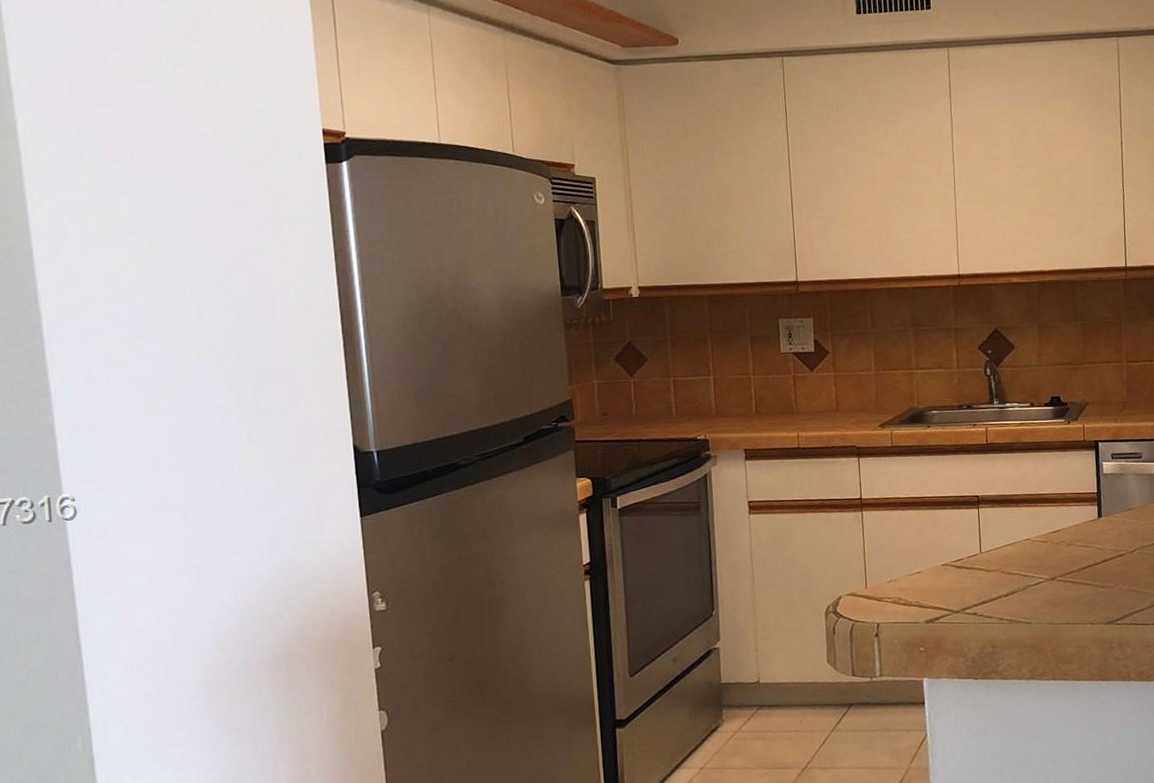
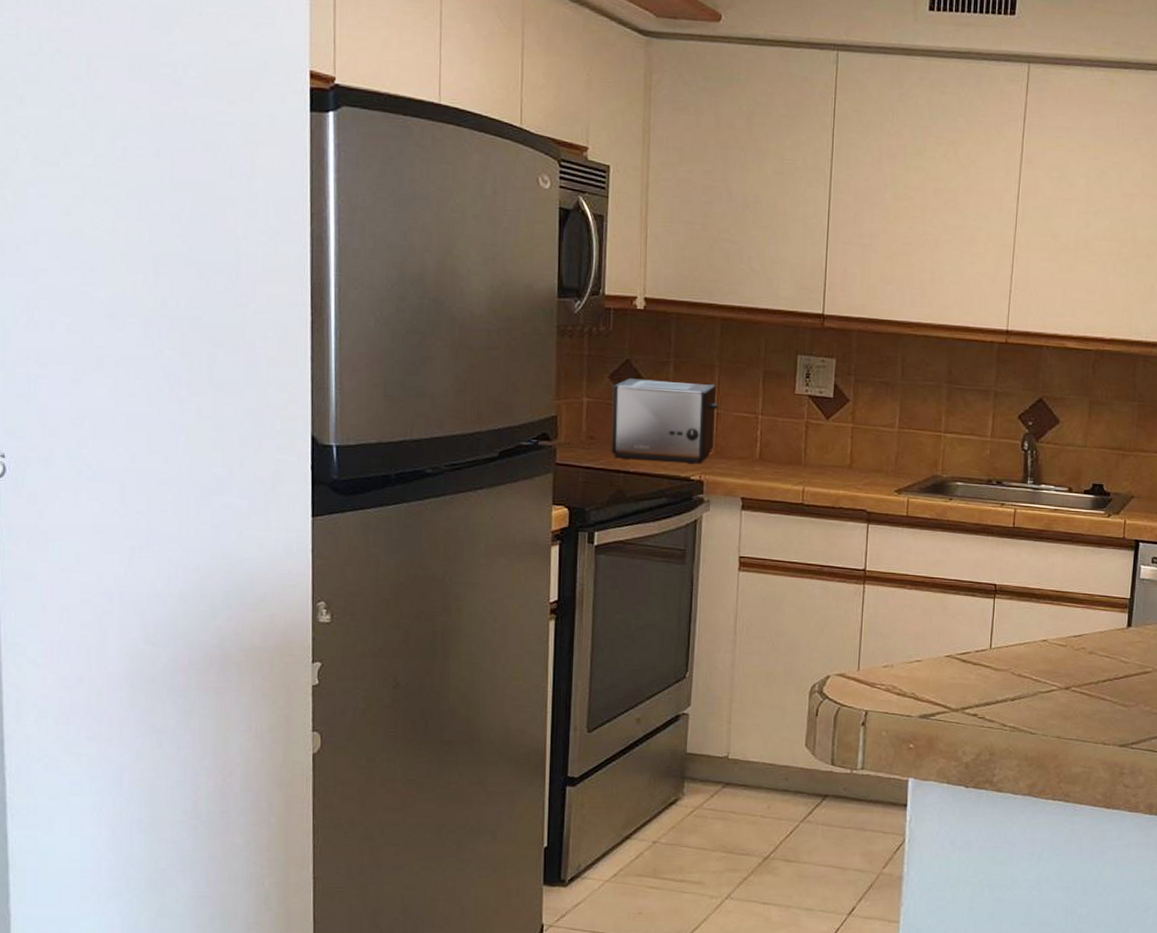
toaster: none [619,353,715,430] -> present [611,378,719,465]

